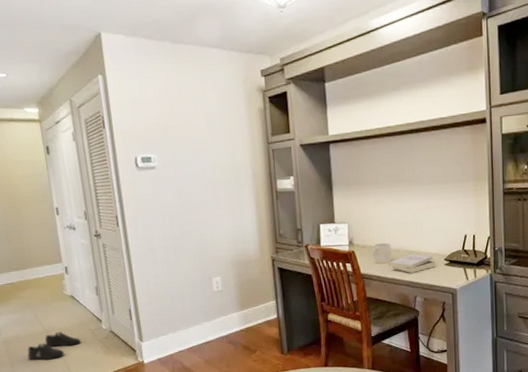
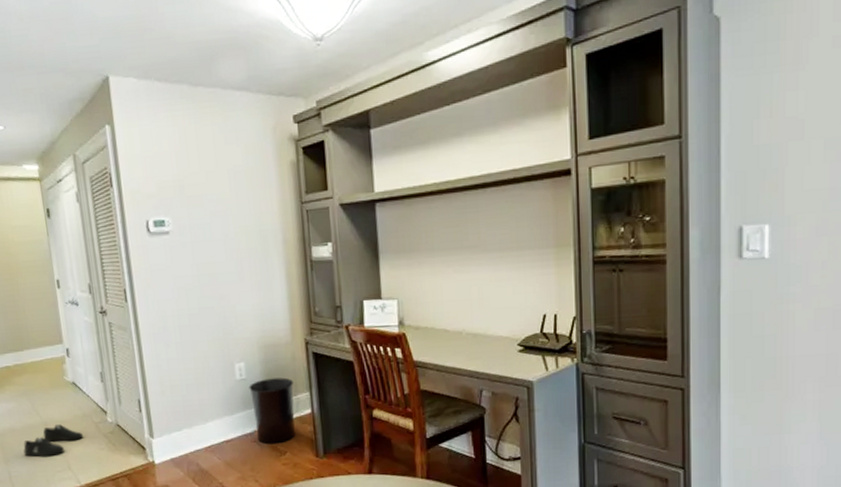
waste bin: none [224,289,264,345] -> present [249,377,295,444]
mug: present [372,242,392,264] -> none [427,323,452,350]
books: present [389,254,437,273] -> none [448,337,508,361]

